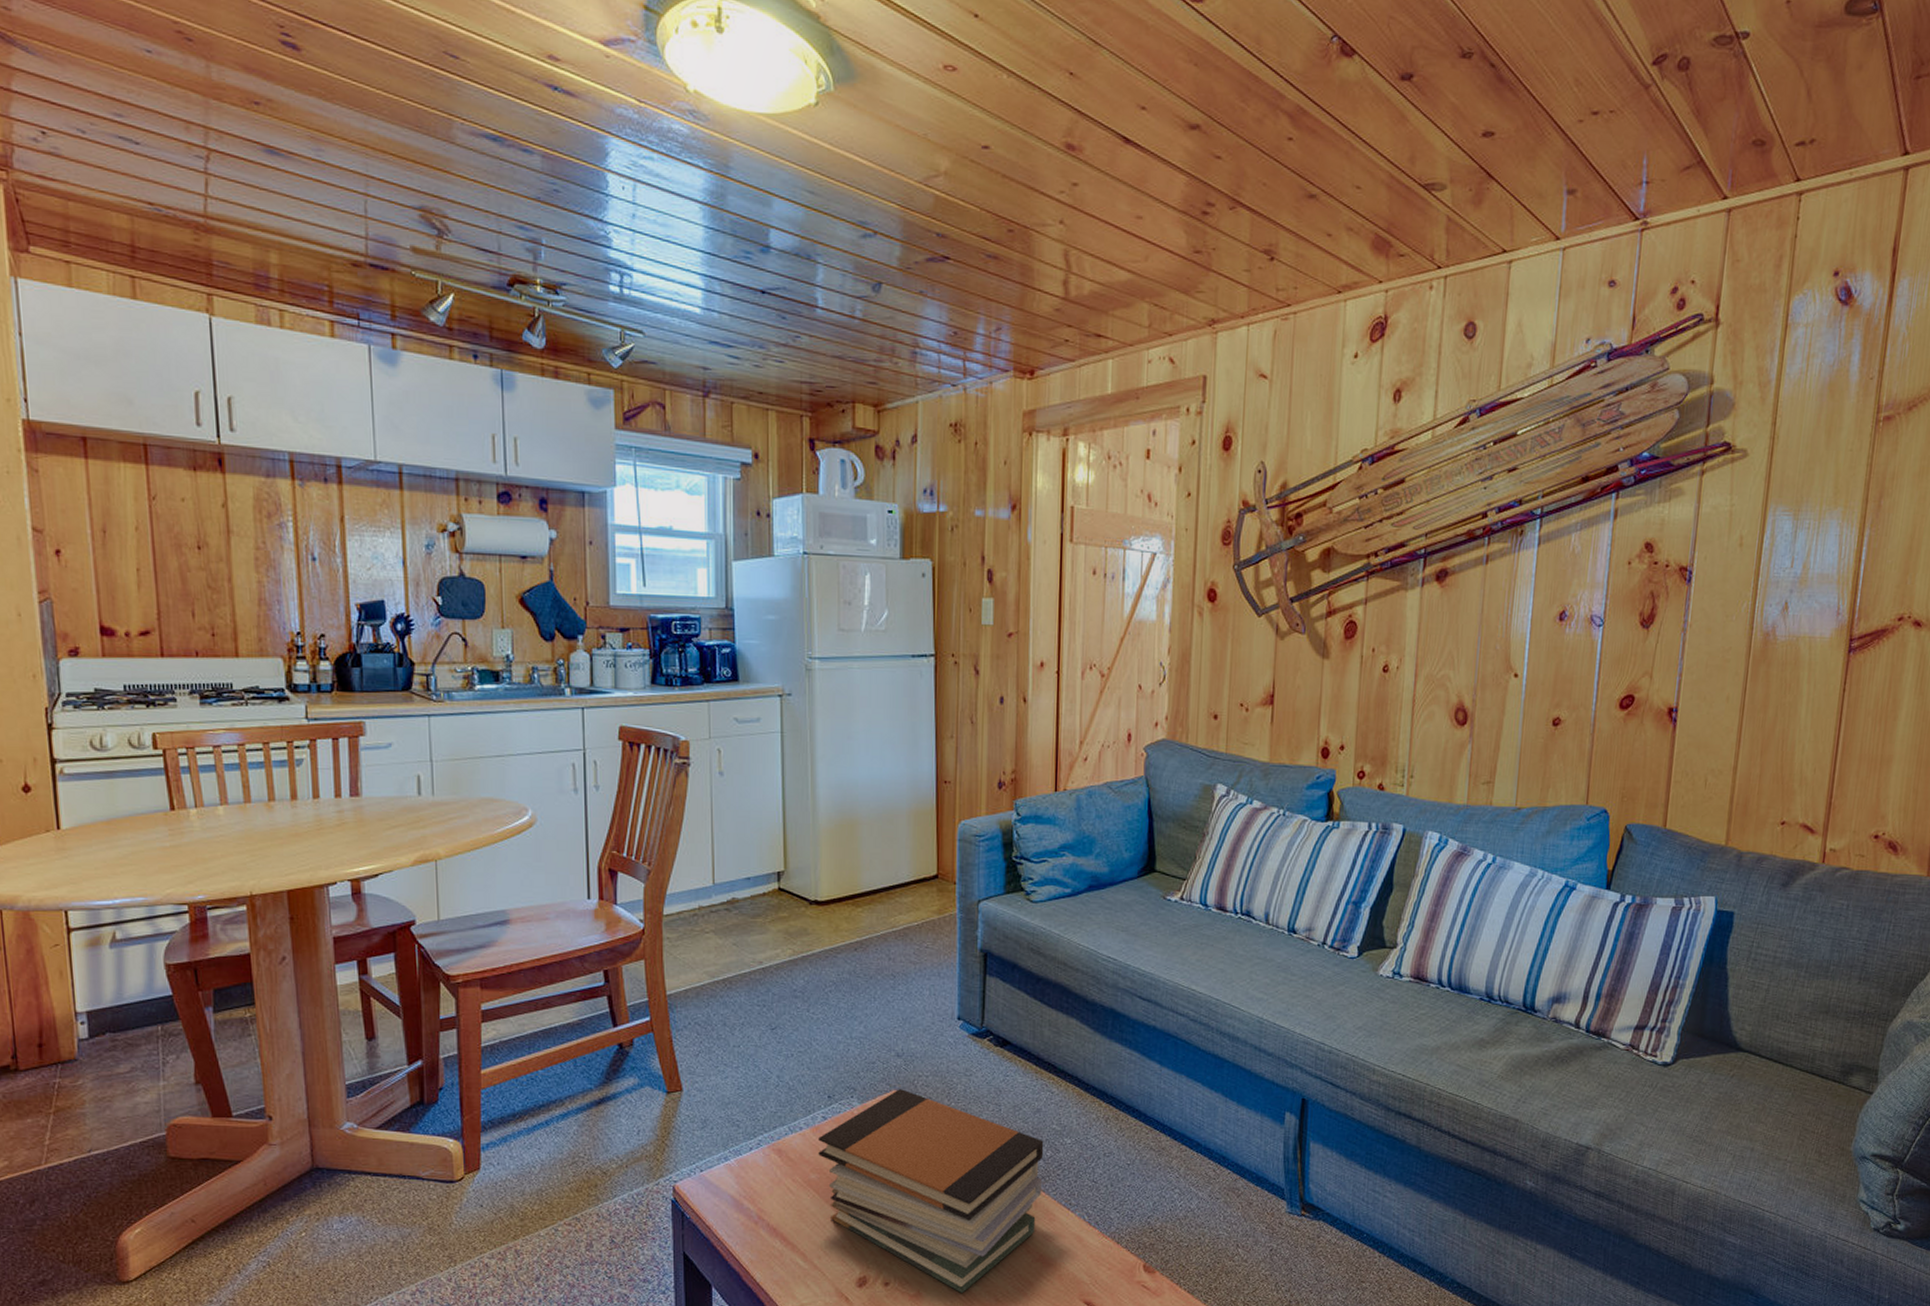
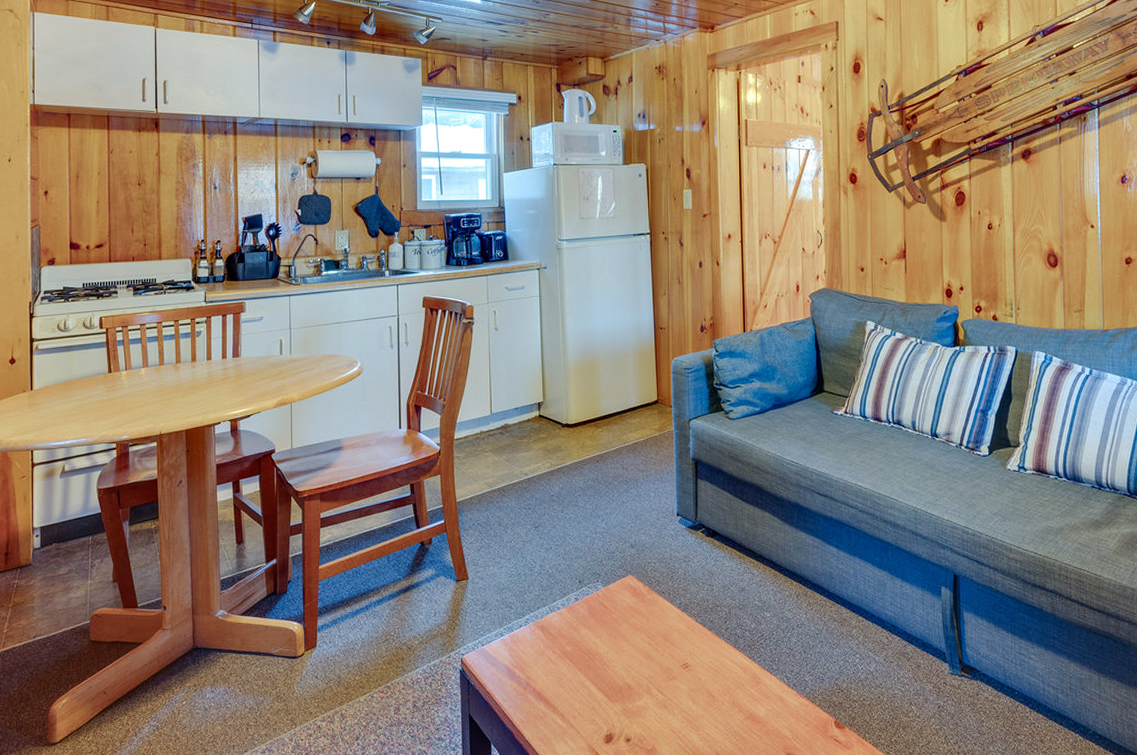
book stack: present [818,1089,1044,1294] -> none [572,574,749,748]

